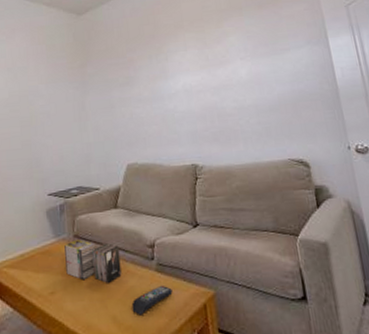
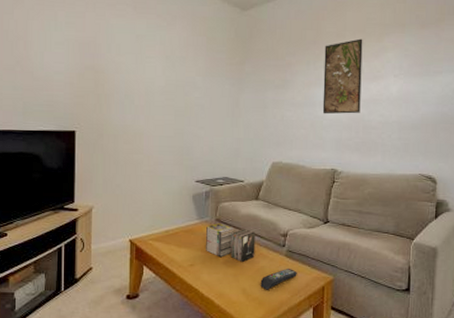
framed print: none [164,27,212,107] -> present [322,38,363,115]

